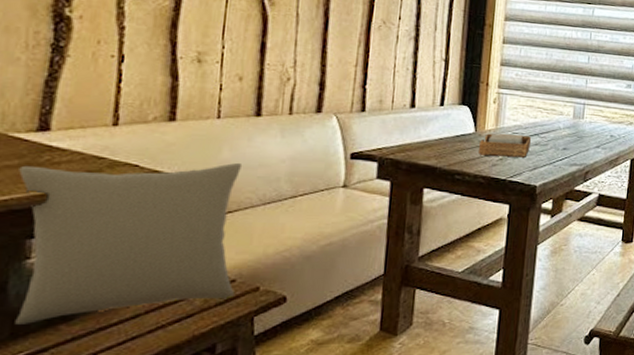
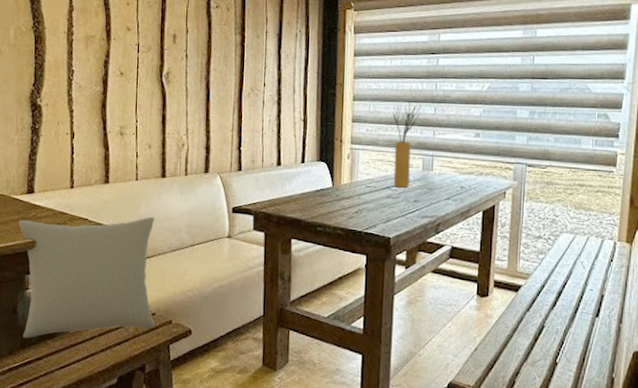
napkin holder: present [479,133,532,158] -> none [337,187,384,210]
vase: none [542,49,575,135] -> present [392,102,421,188]

